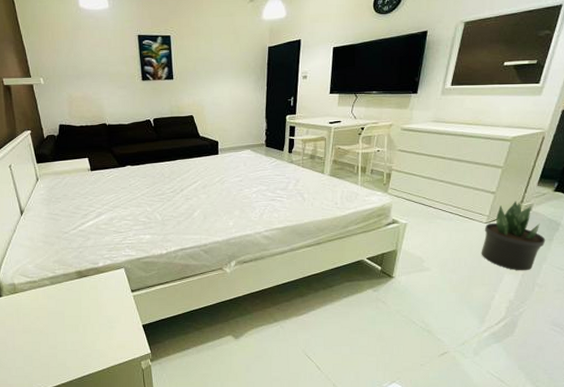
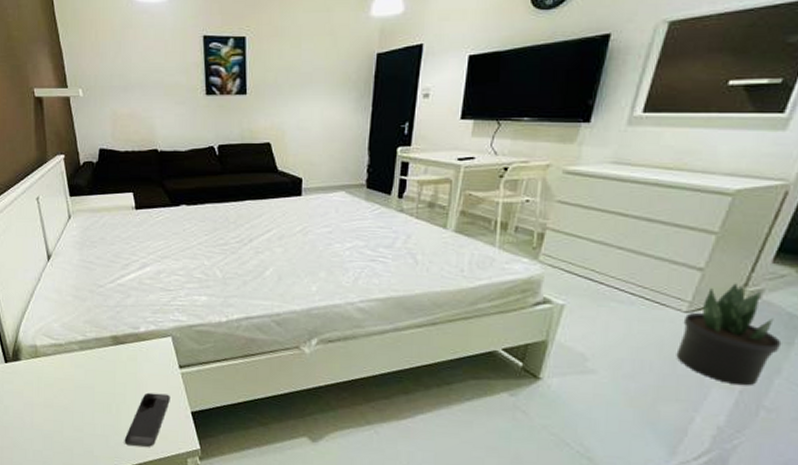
smartphone: none [90,313,125,356] -> present [124,392,170,447]

